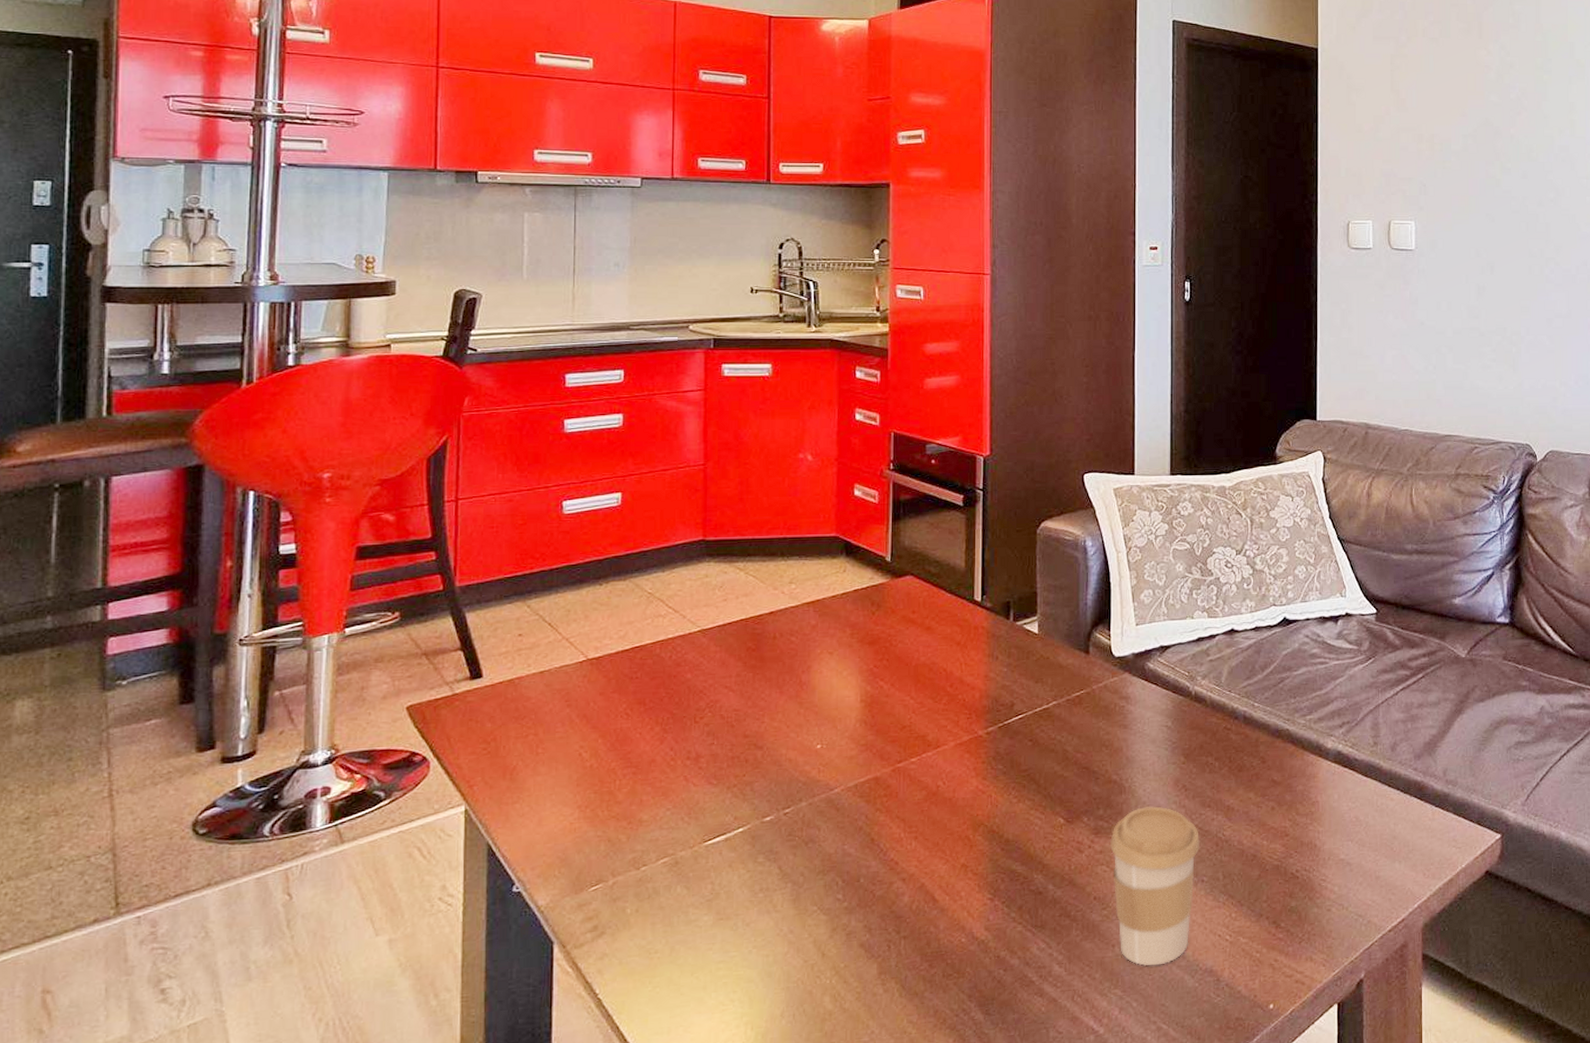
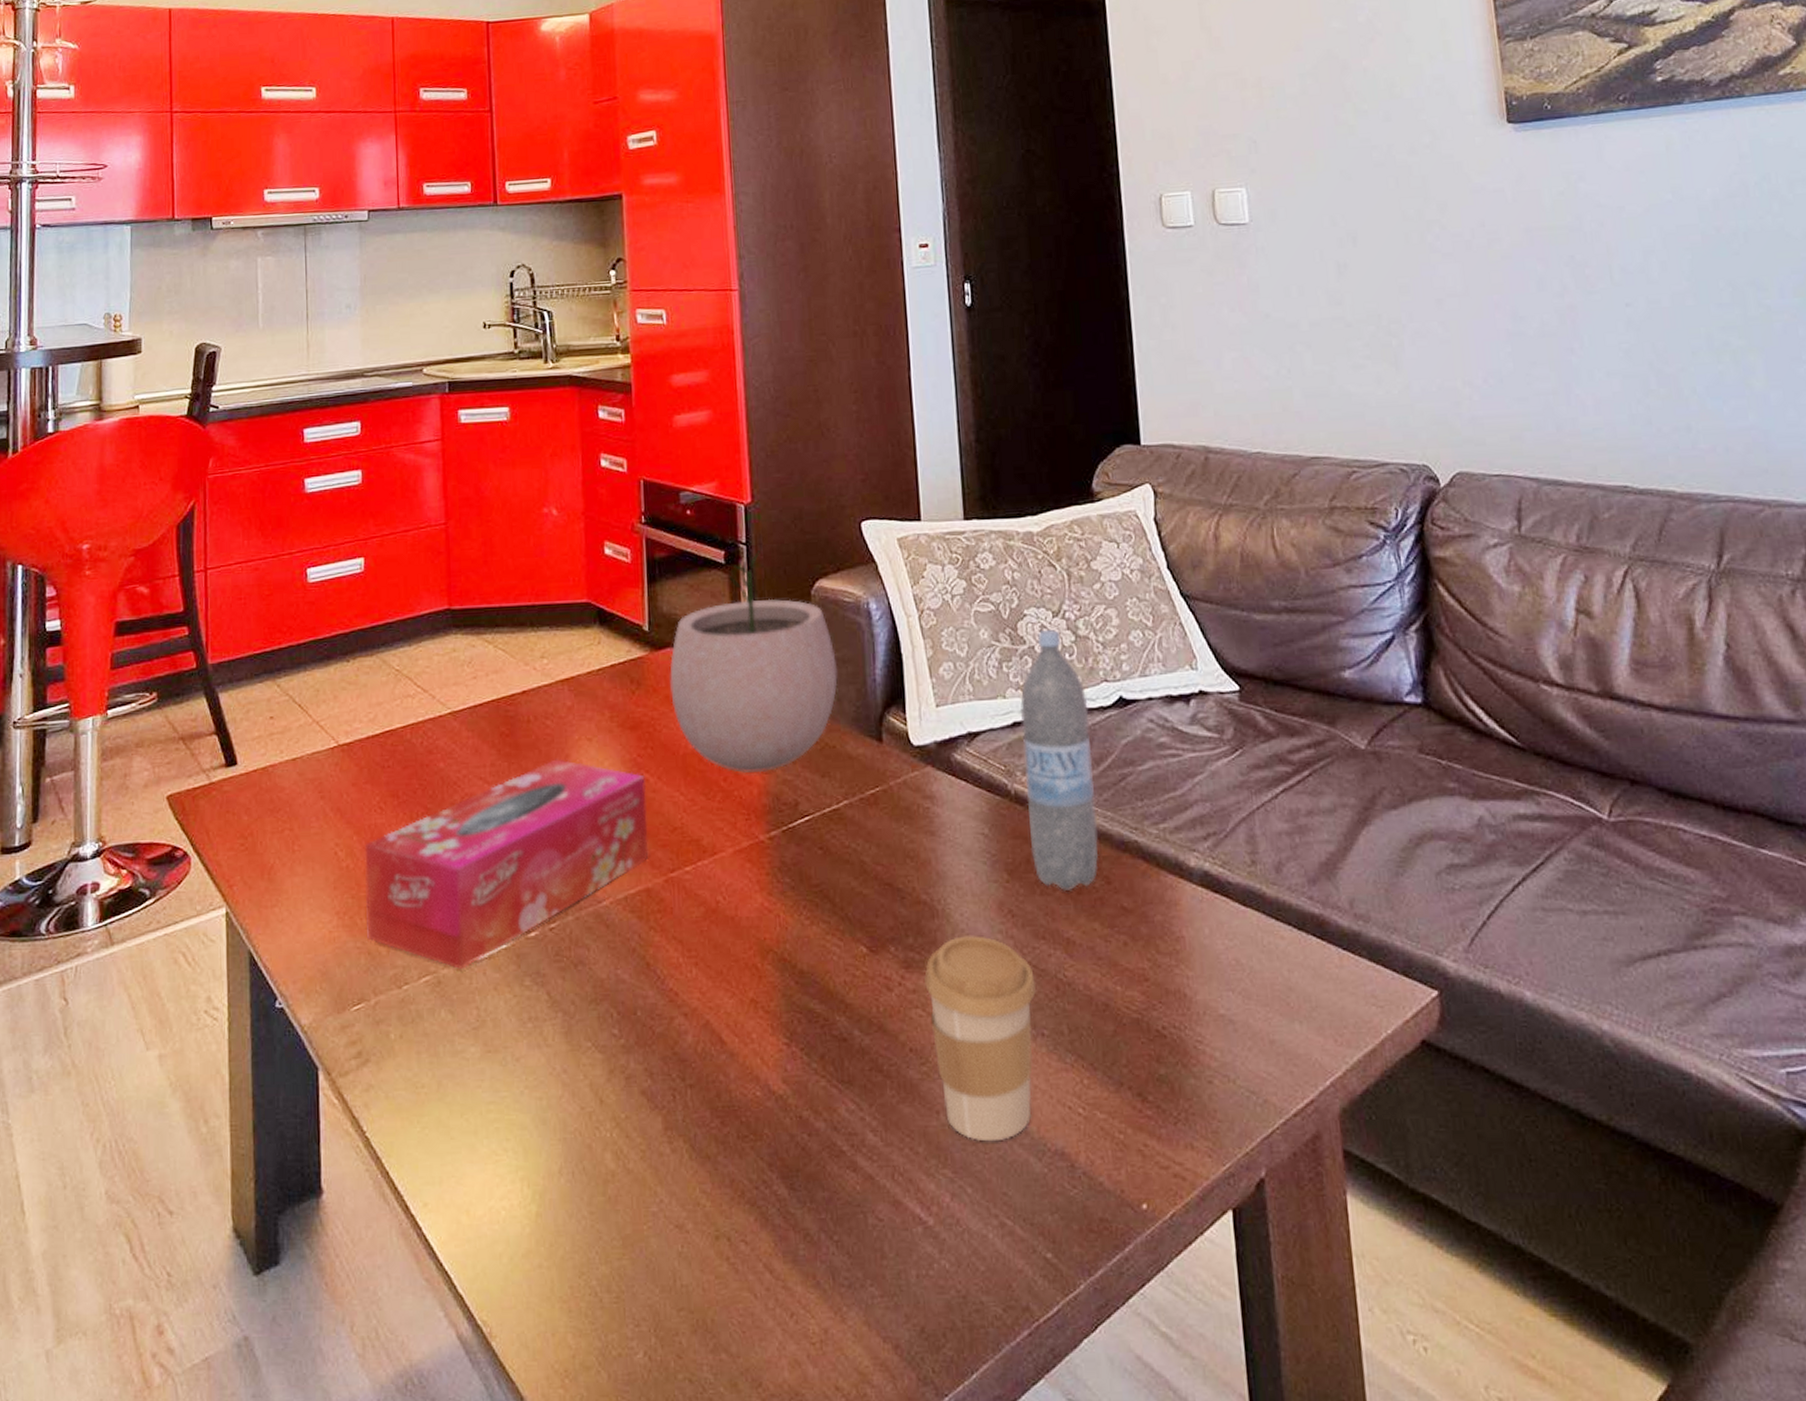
tissue box: none [608,670,880,851] -> present [364,759,649,969]
plant pot: none [907,496,1055,680] -> present [670,551,838,773]
water bottle: none [1204,565,1259,769] -> present [1020,630,1099,890]

